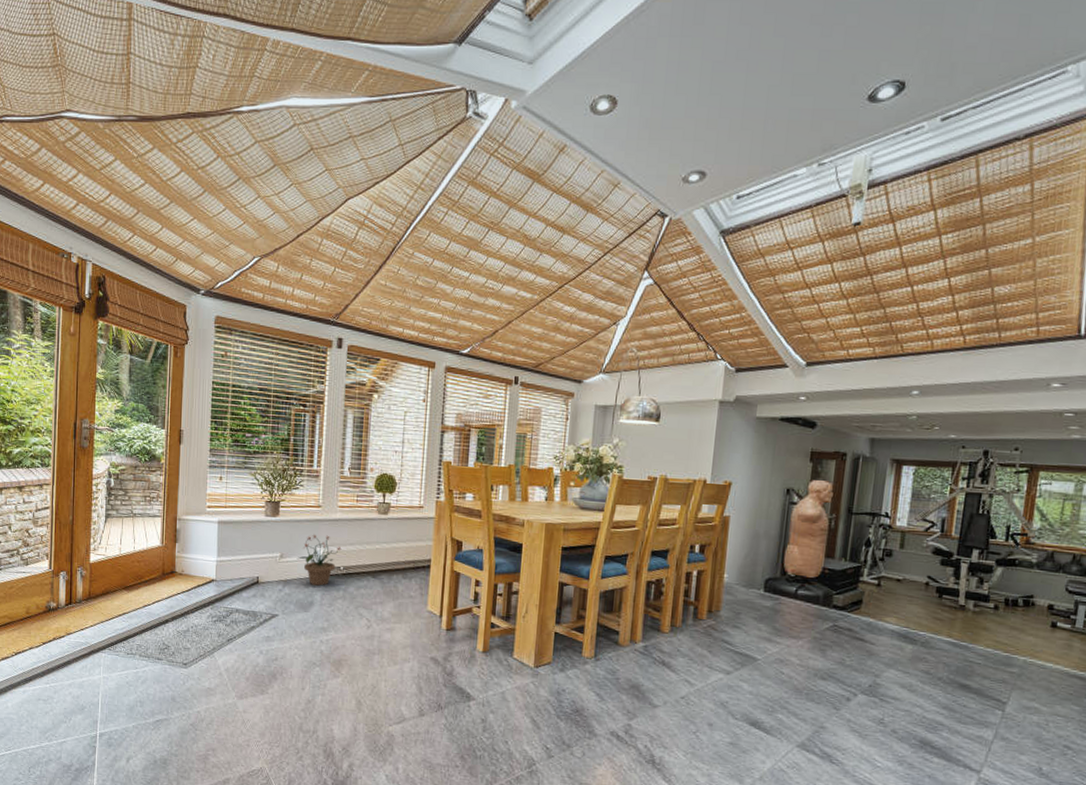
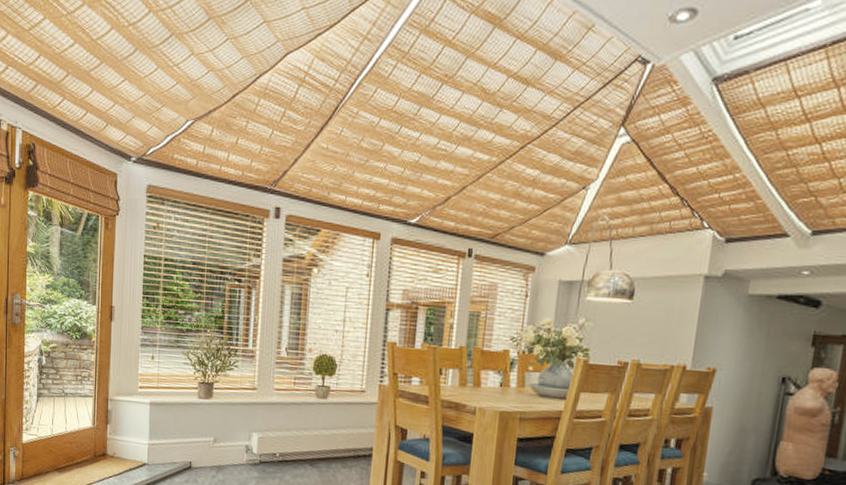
potted plant: present [296,534,342,586] -> none [230,418,278,473]

